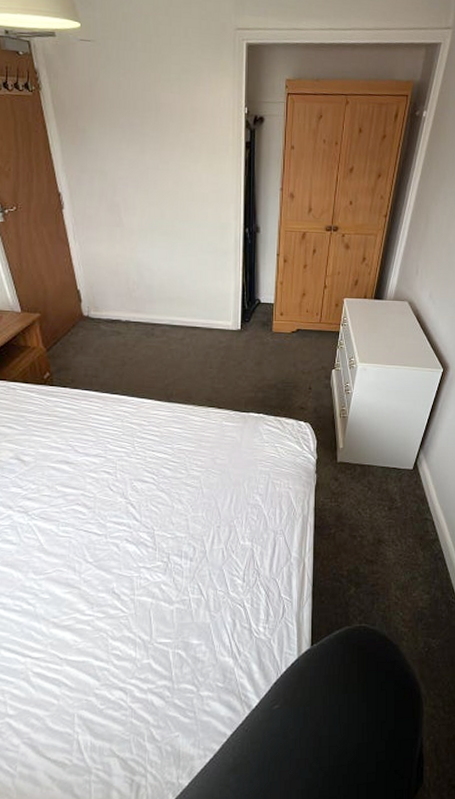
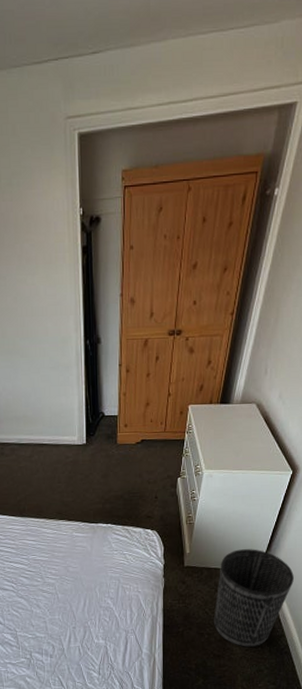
wastebasket: none [366,446,446,552] -> present [213,549,294,647]

